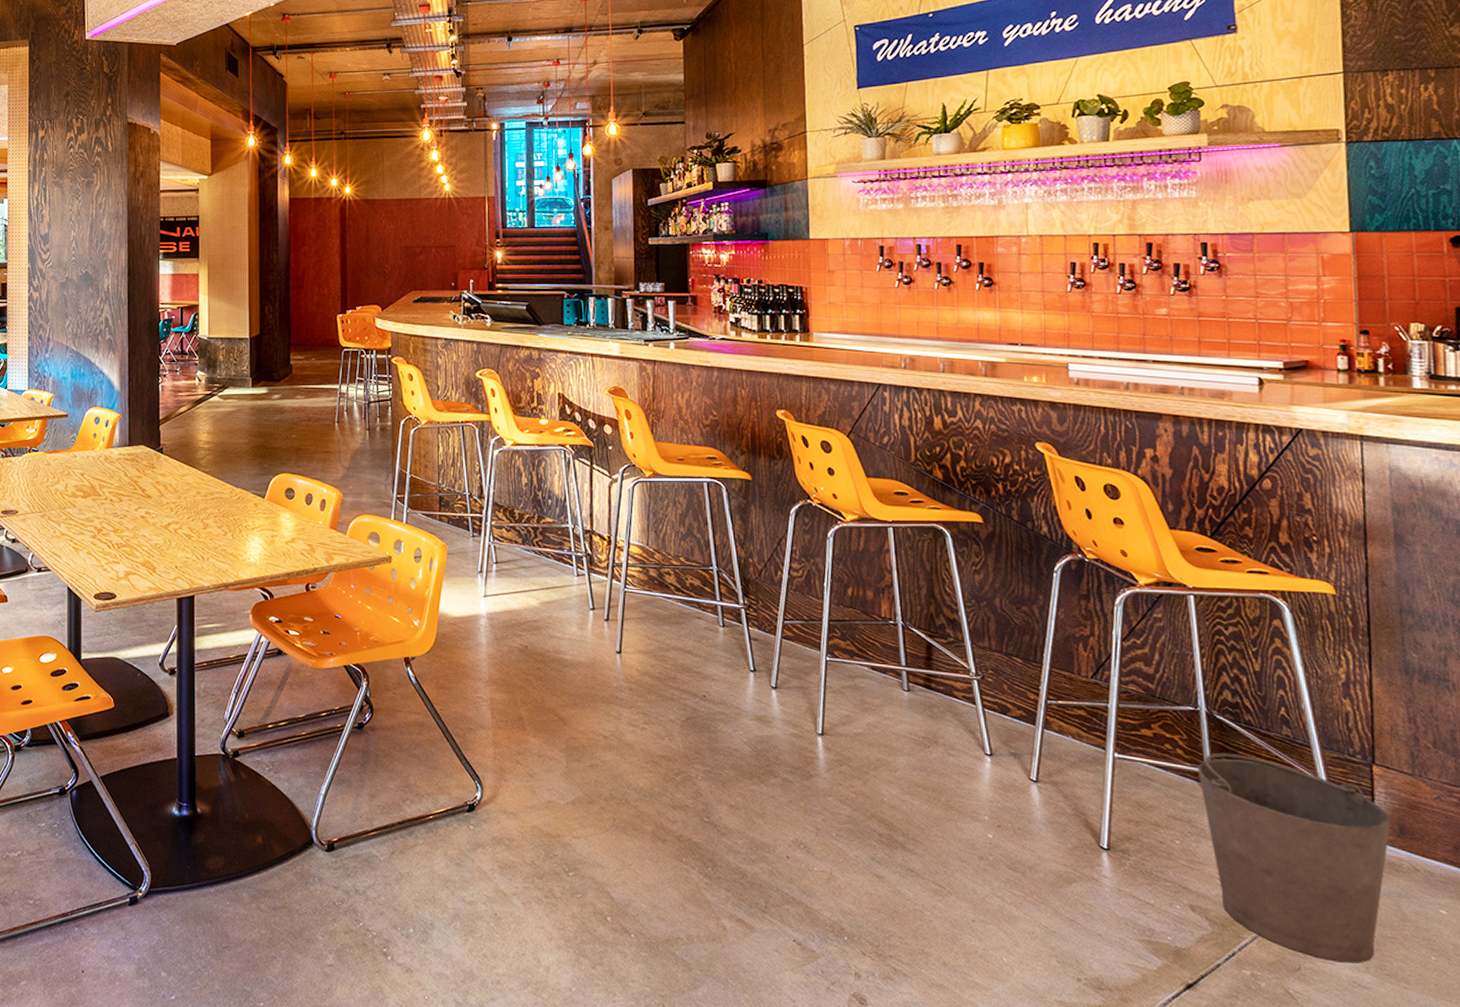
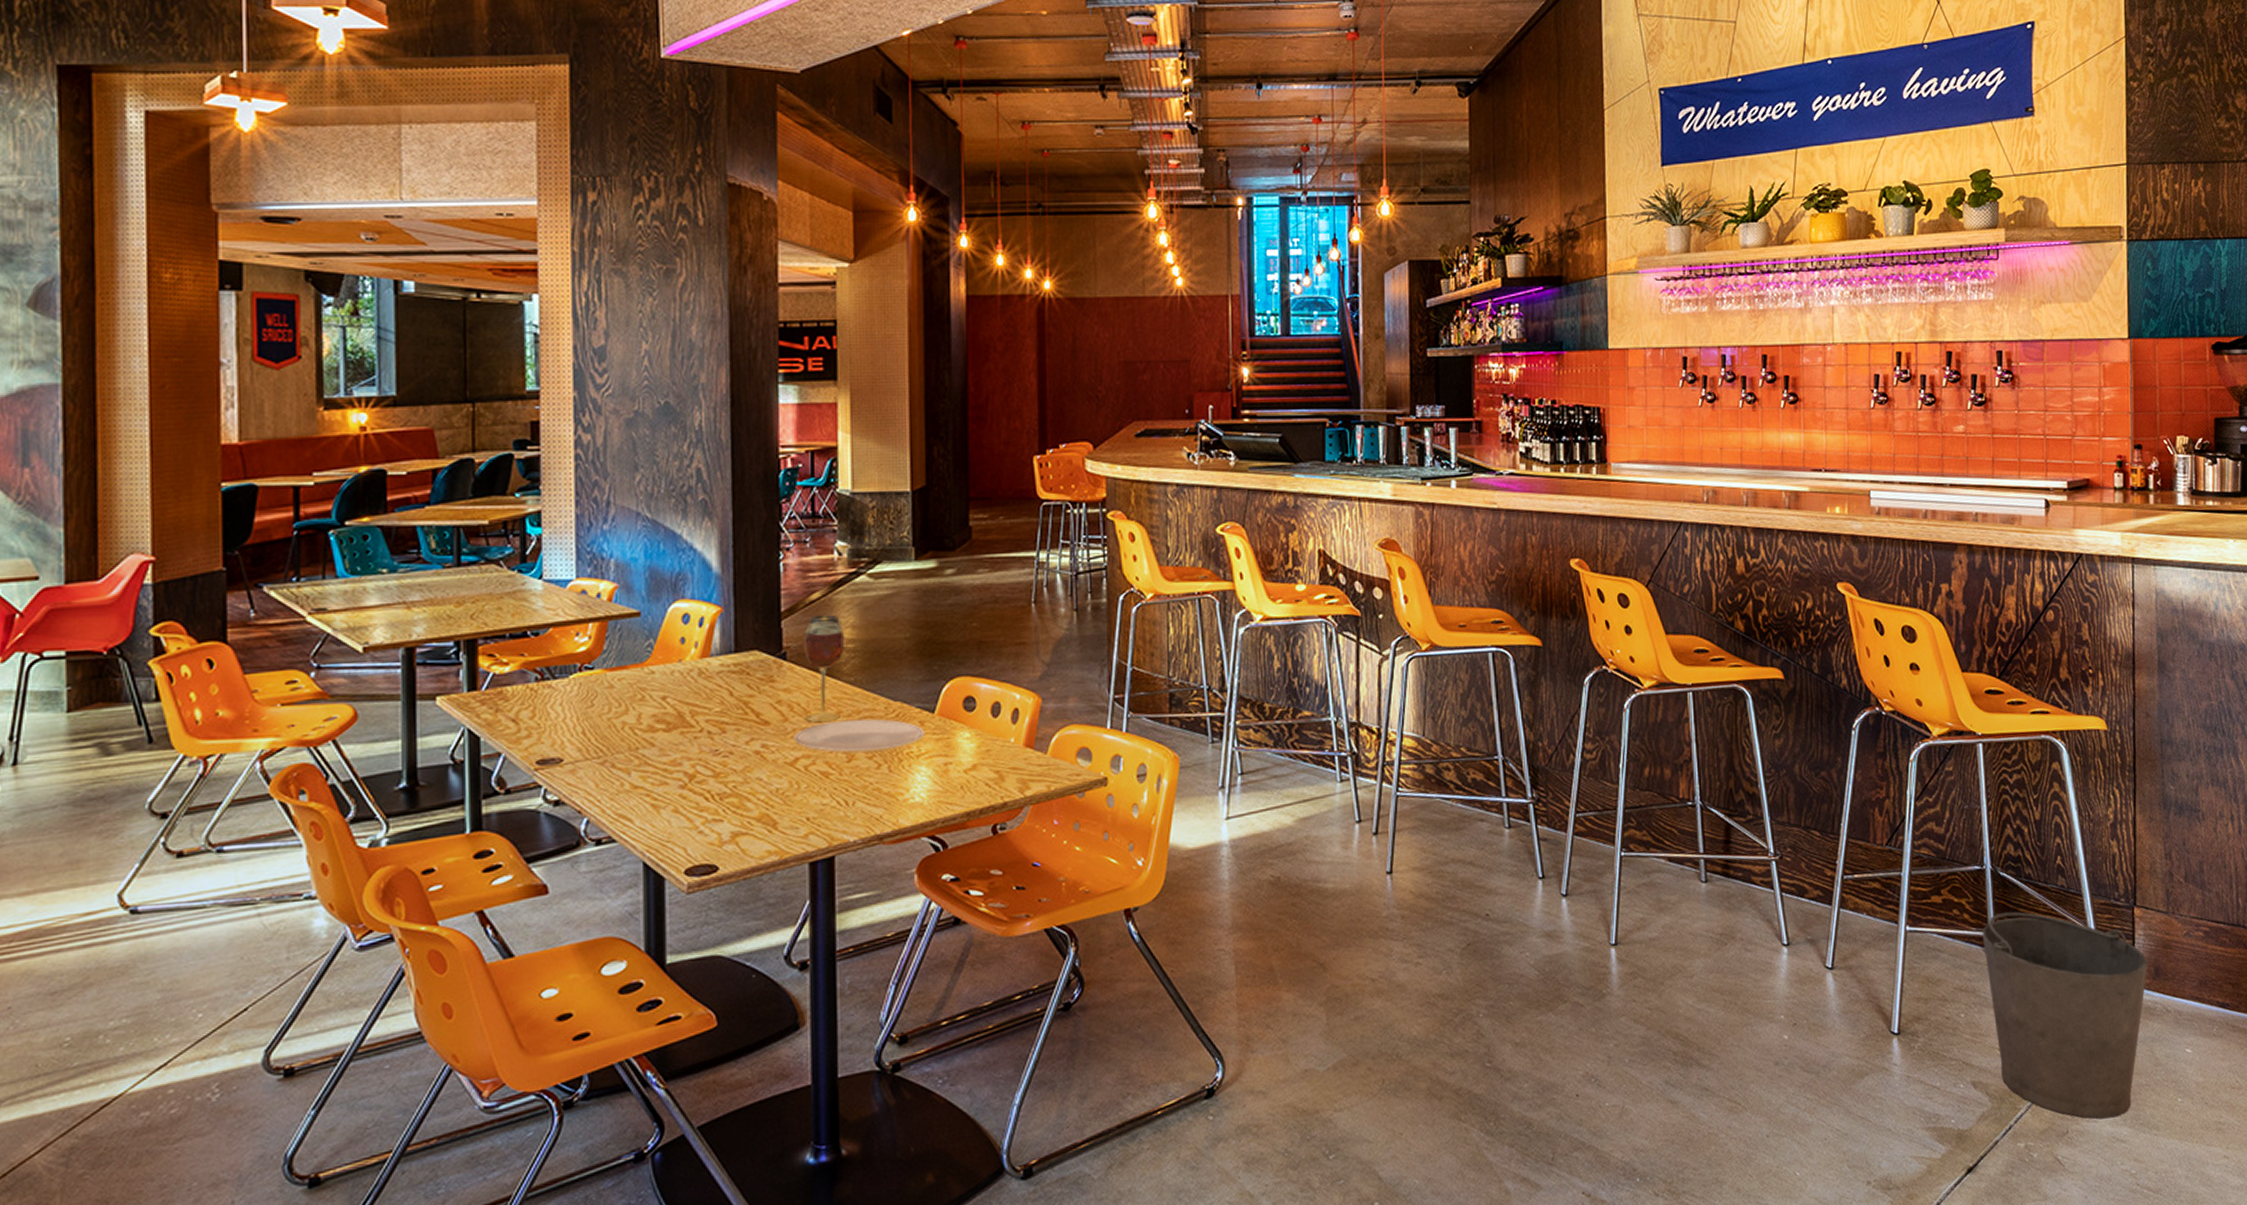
plate: none [167,498,258,524] -> present [793,718,925,754]
wineglass: none [174,423,202,500] -> present [803,614,844,723]

